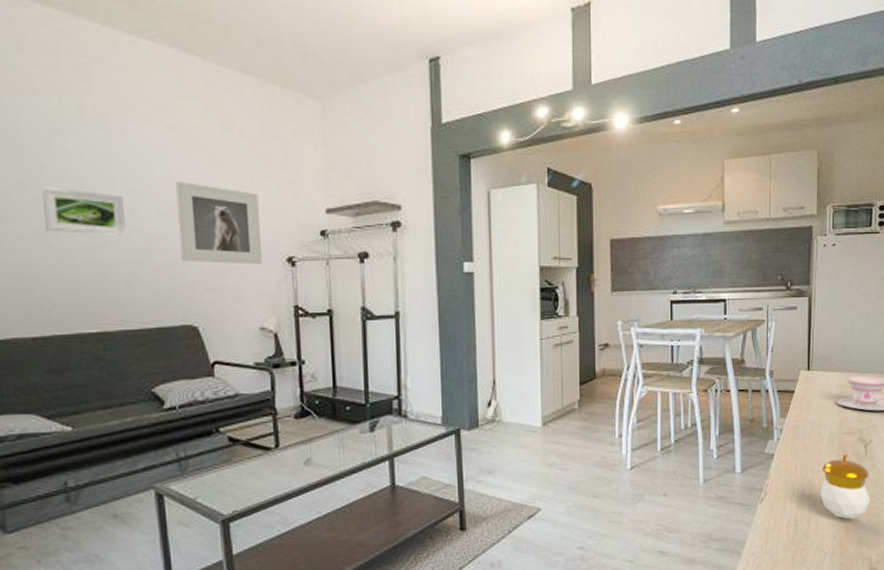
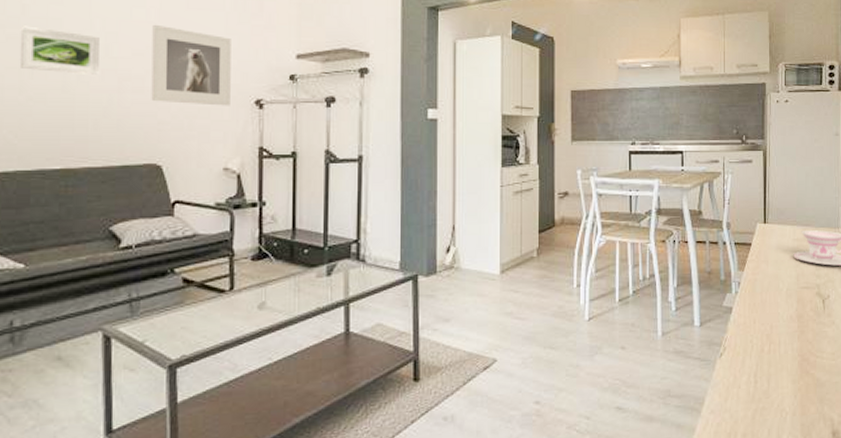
candle: present [819,454,871,519] -> none [779,310,830,377]

